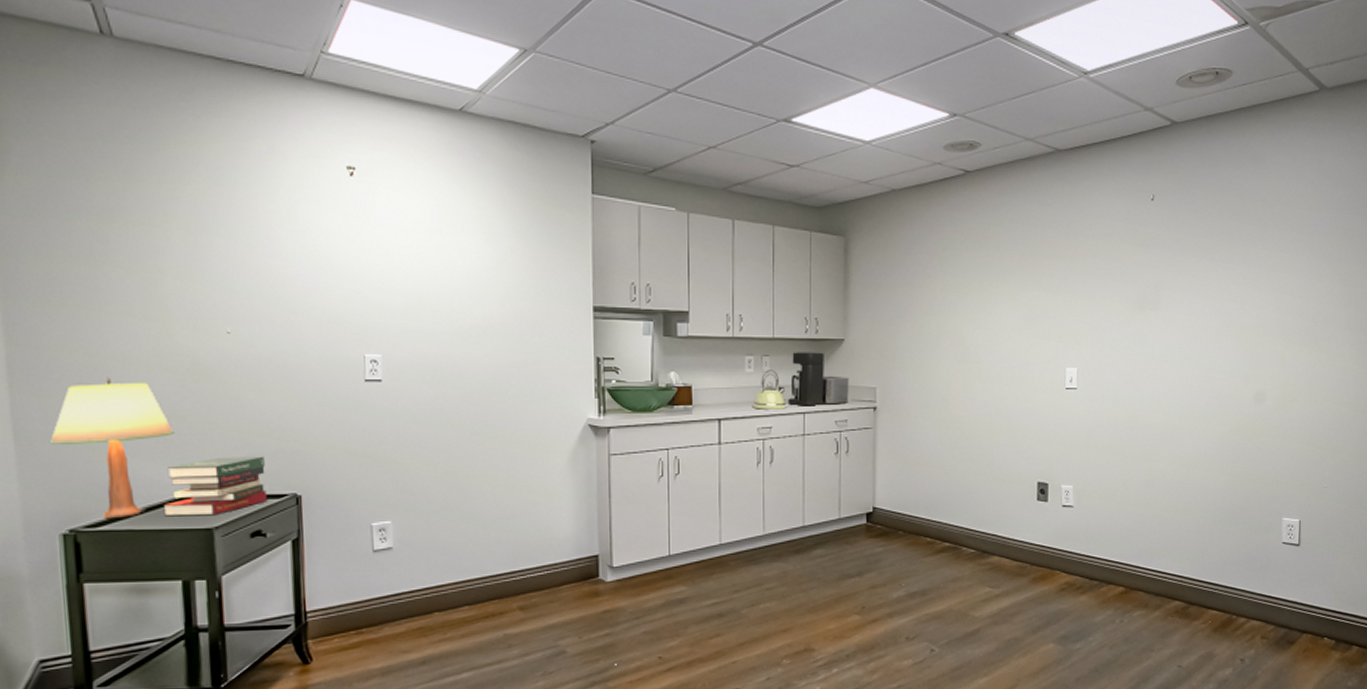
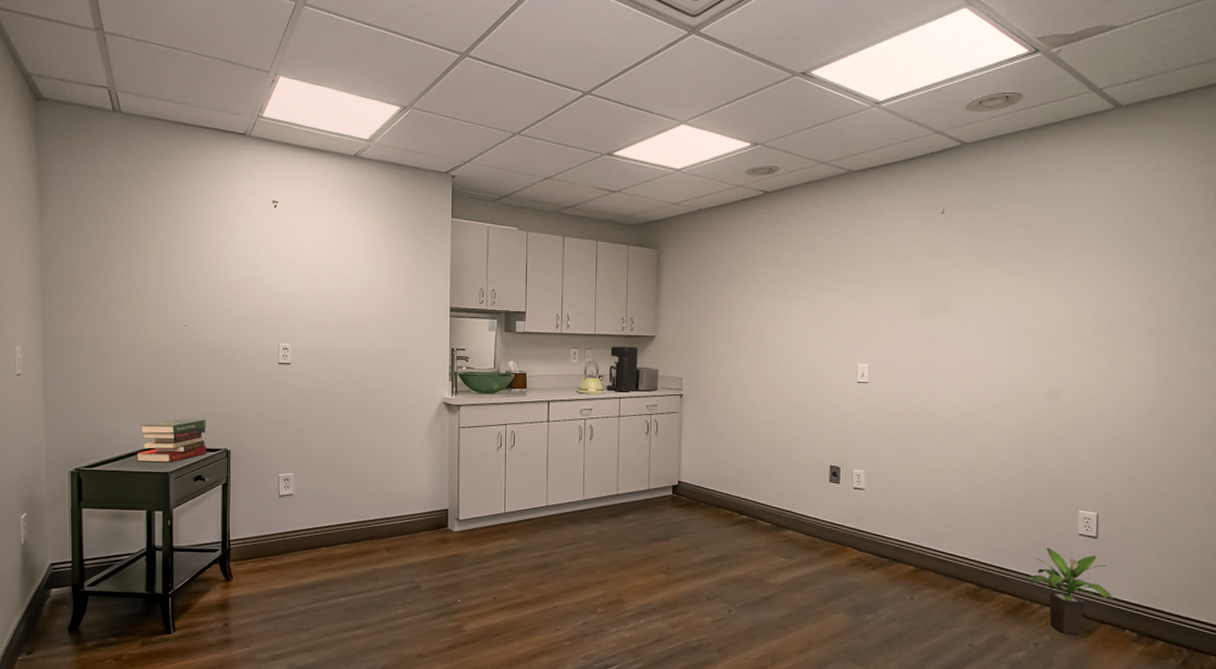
table lamp: present [49,377,175,519] -> none [65,357,147,462]
potted plant: none [1231,559,1315,646] -> present [1024,548,1114,634]

